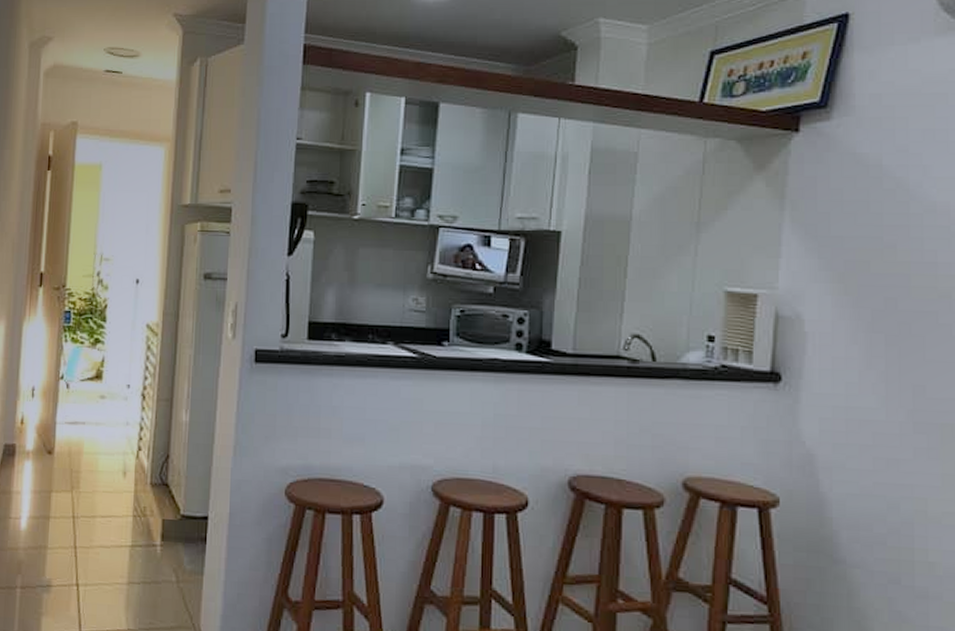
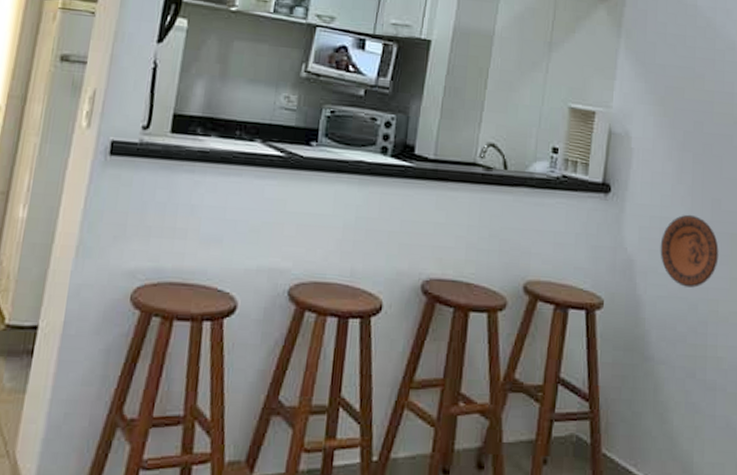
decorative plate: none [847,403,925,485] -> present [660,214,719,288]

